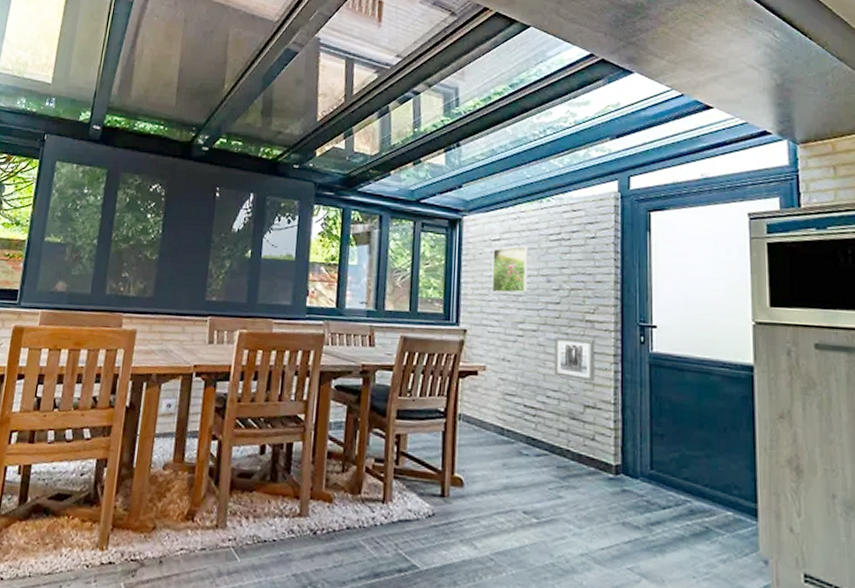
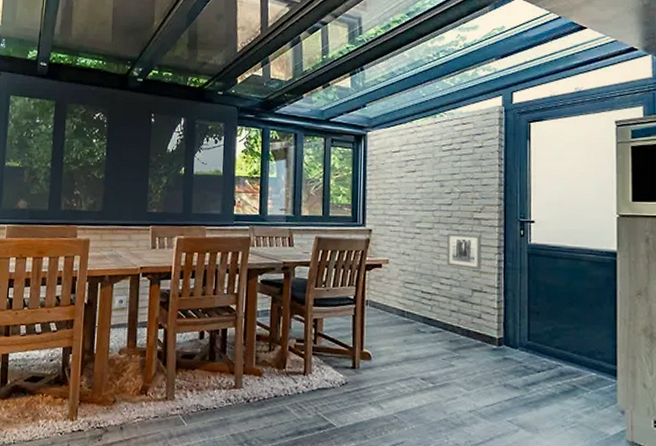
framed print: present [491,246,529,293] -> none [393,156,424,198]

